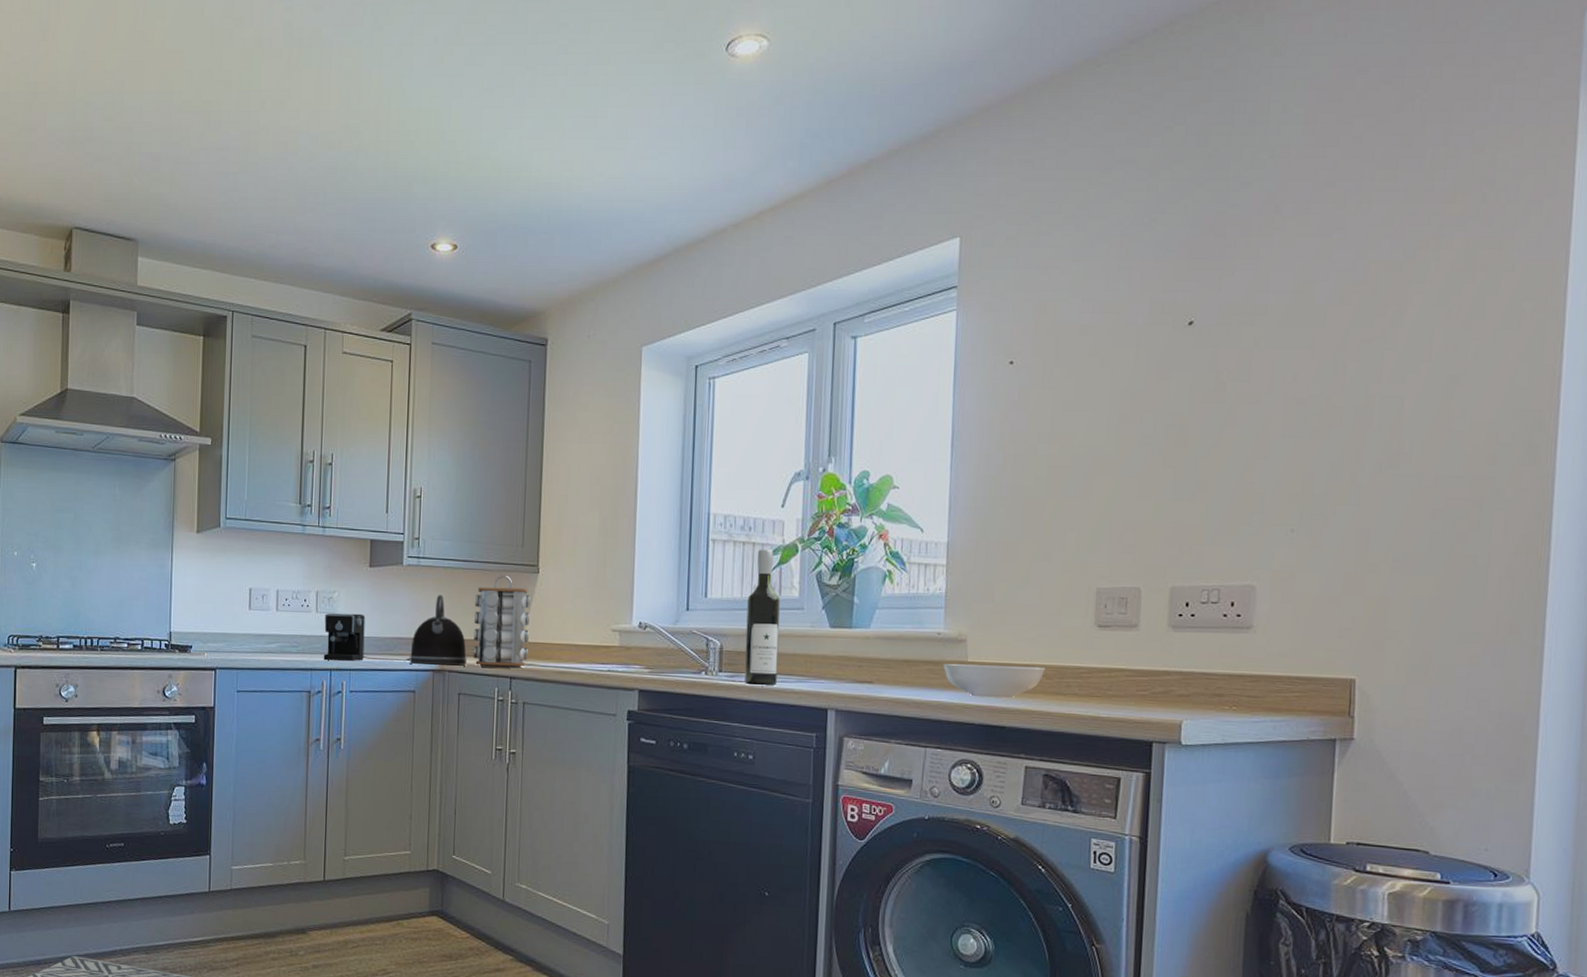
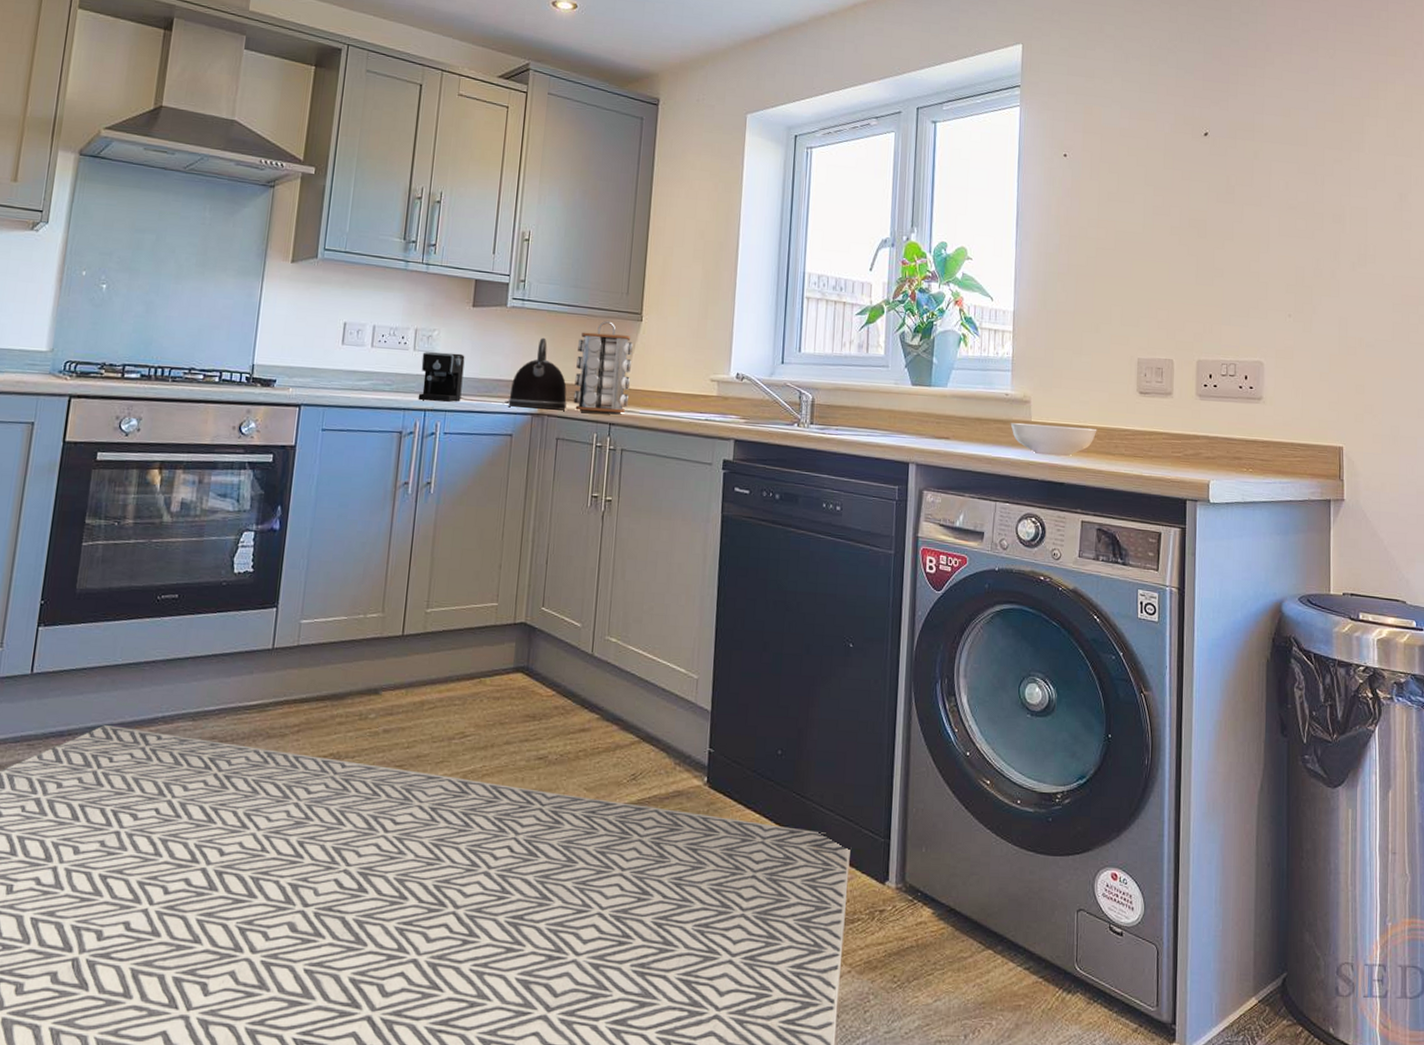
bottle: present [743,549,781,686] -> none [833,308,868,440]

